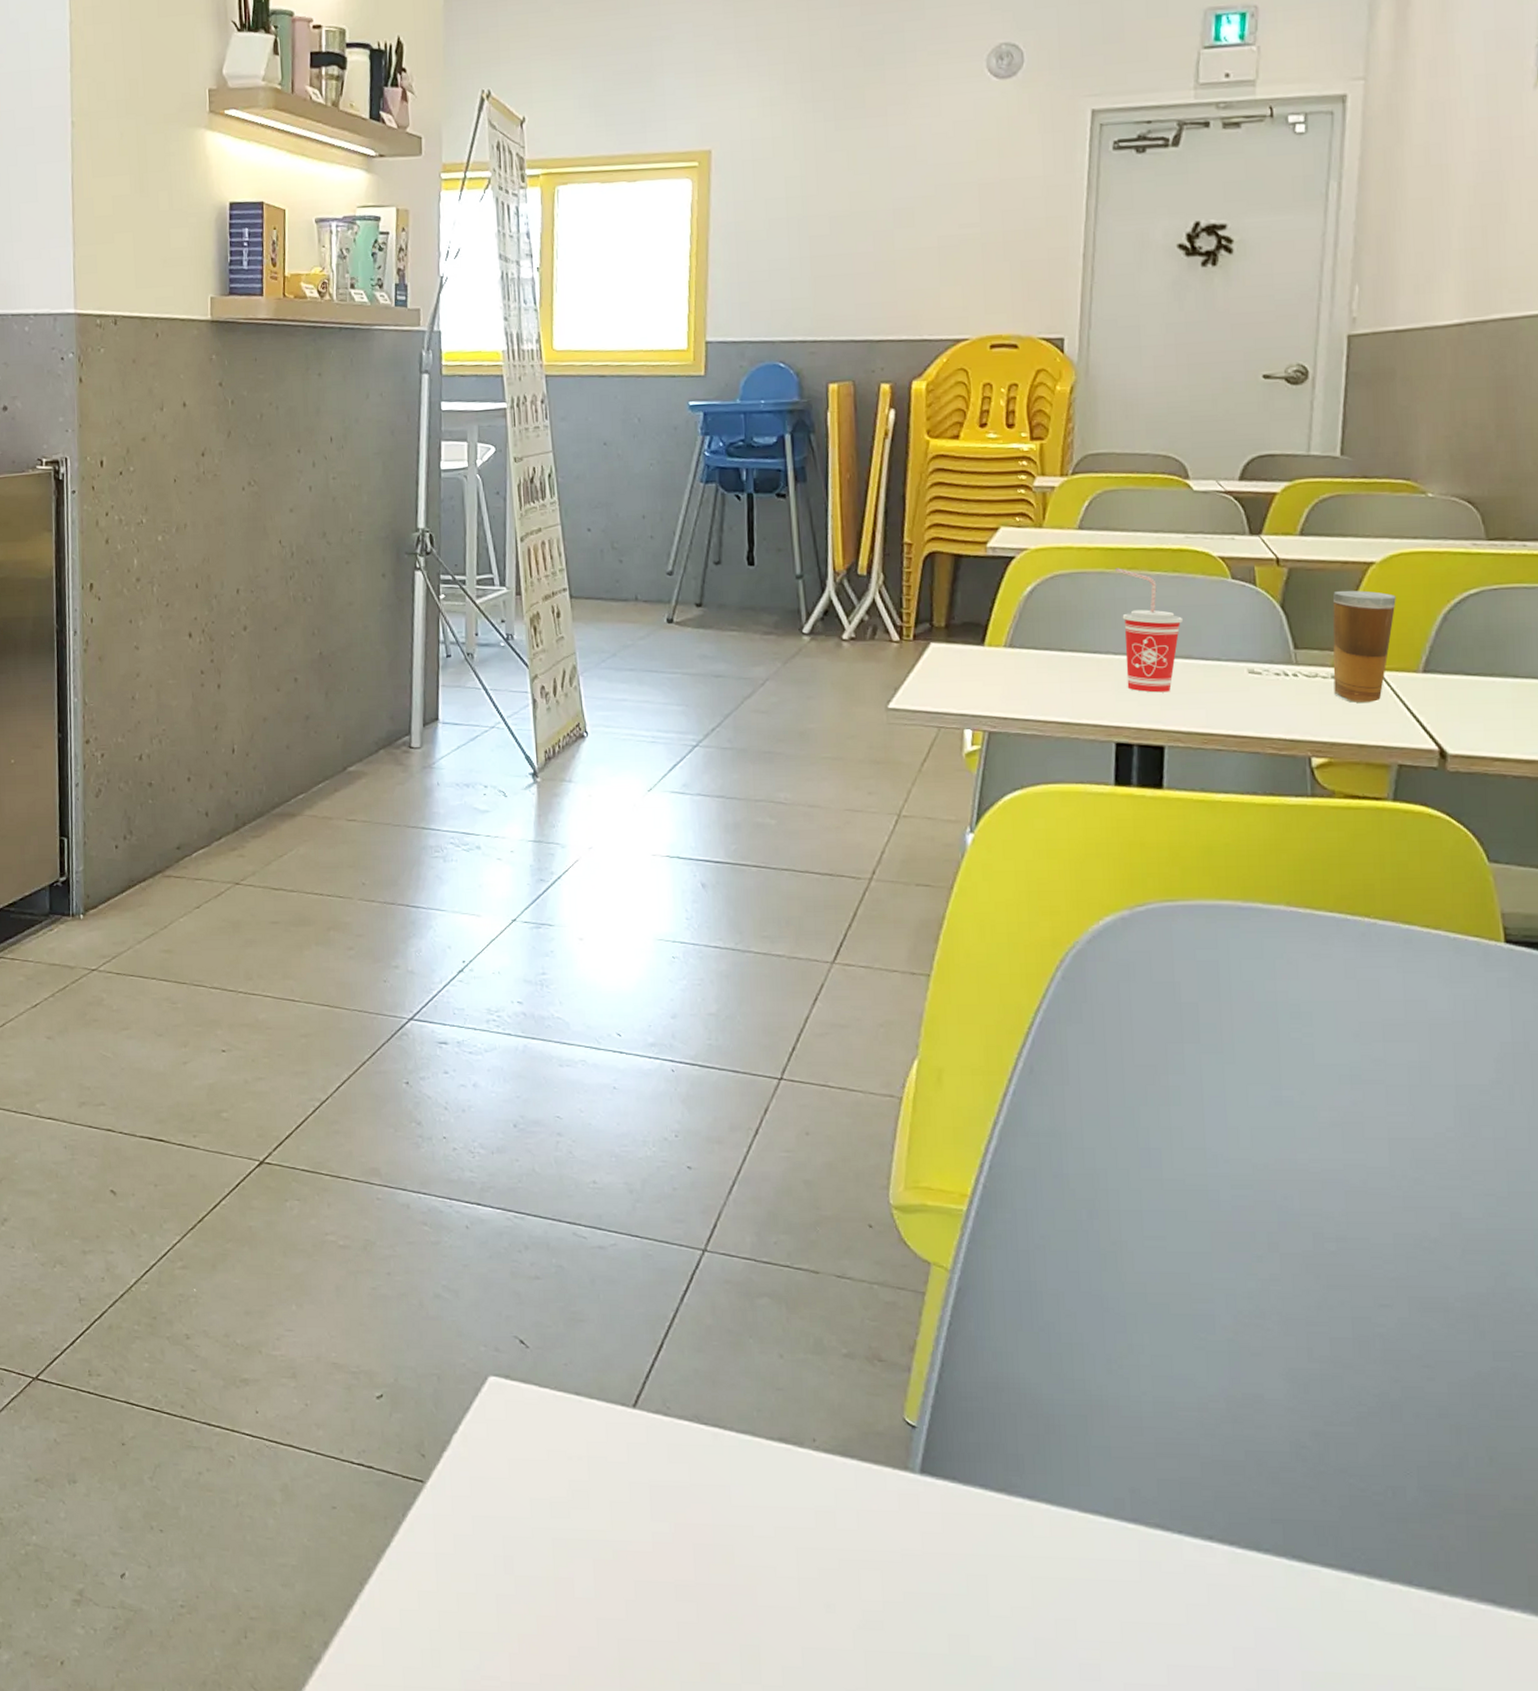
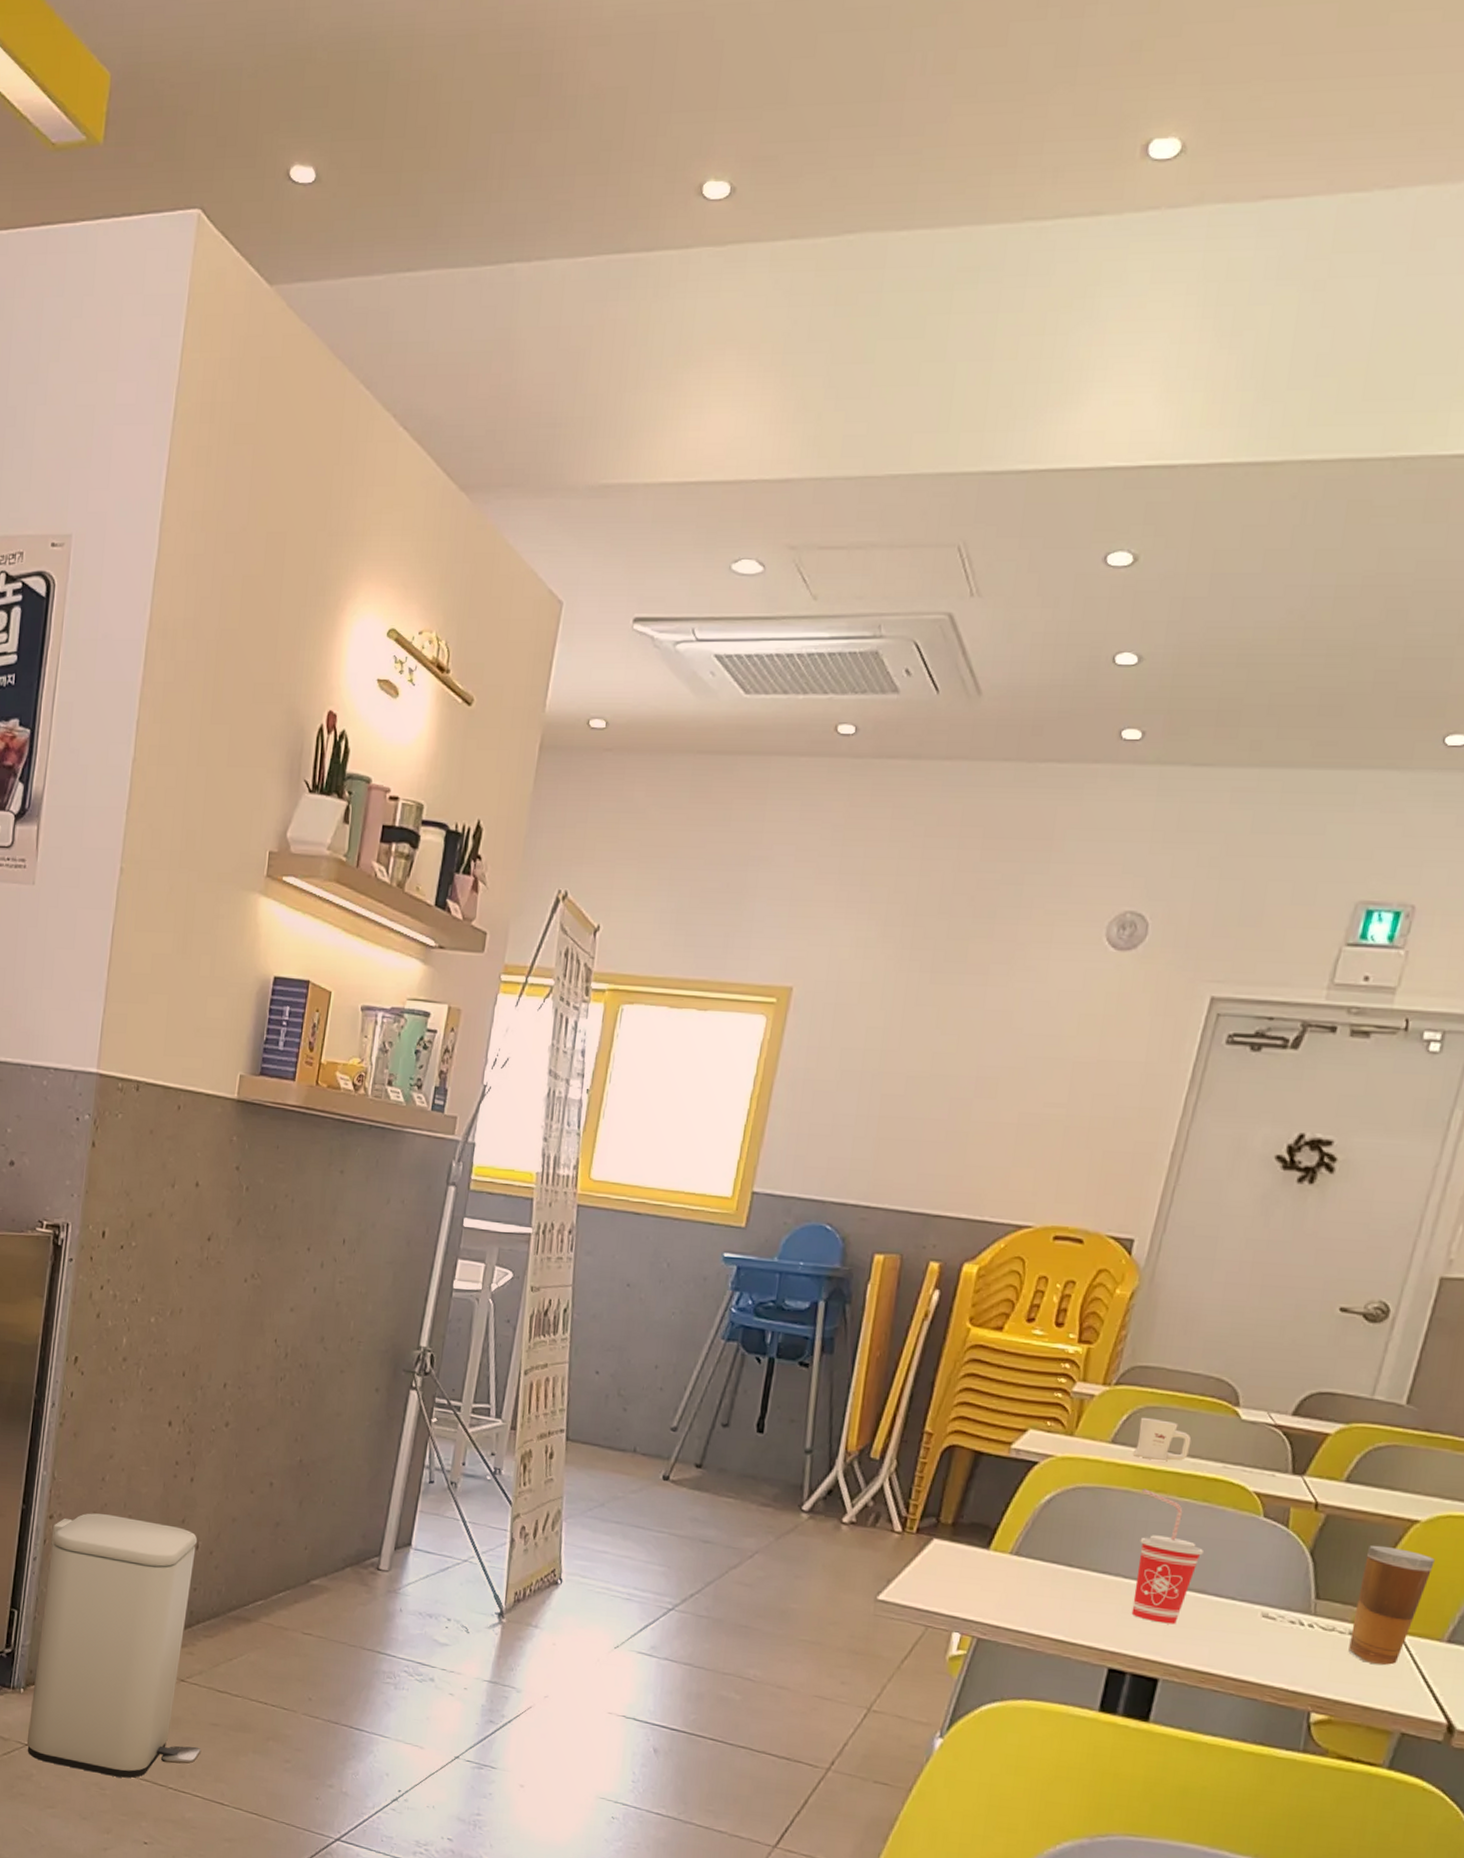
pedal bin: none [90,731,266,989] -> present [26,1513,202,1778]
mug: none [1100,500,1152,541] -> present [1132,1417,1192,1463]

